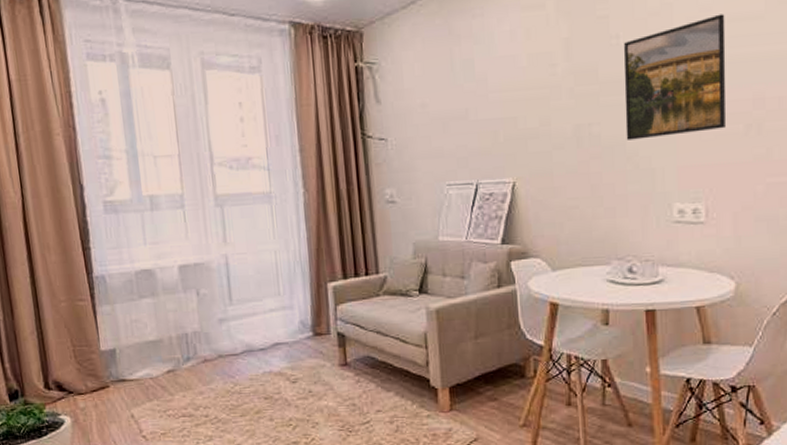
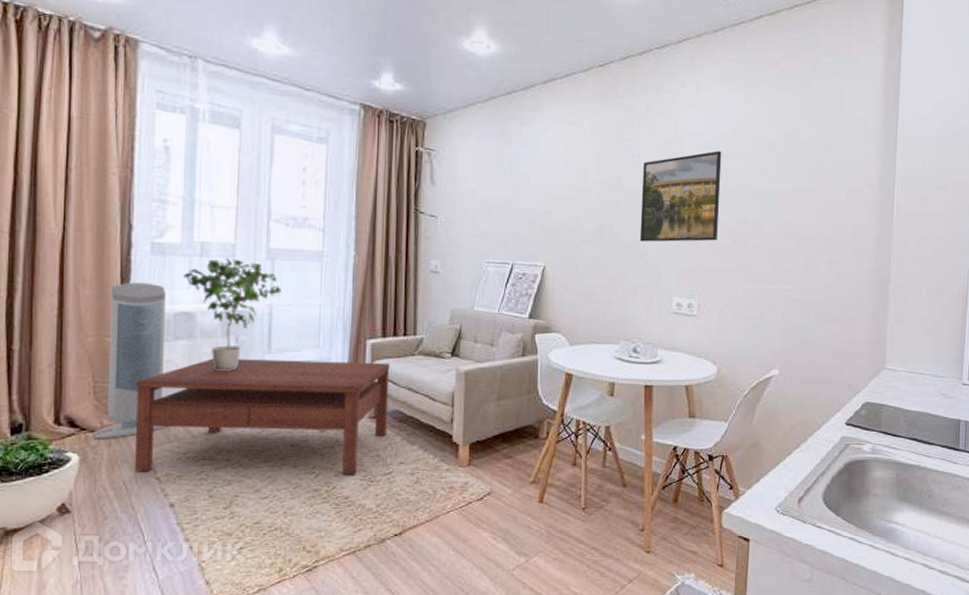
air purifier: none [74,243,146,401] -> present [93,282,168,439]
coffee table: none [110,306,360,431] -> present [134,358,390,475]
potted plant: none [137,209,235,328] -> present [183,259,282,372]

